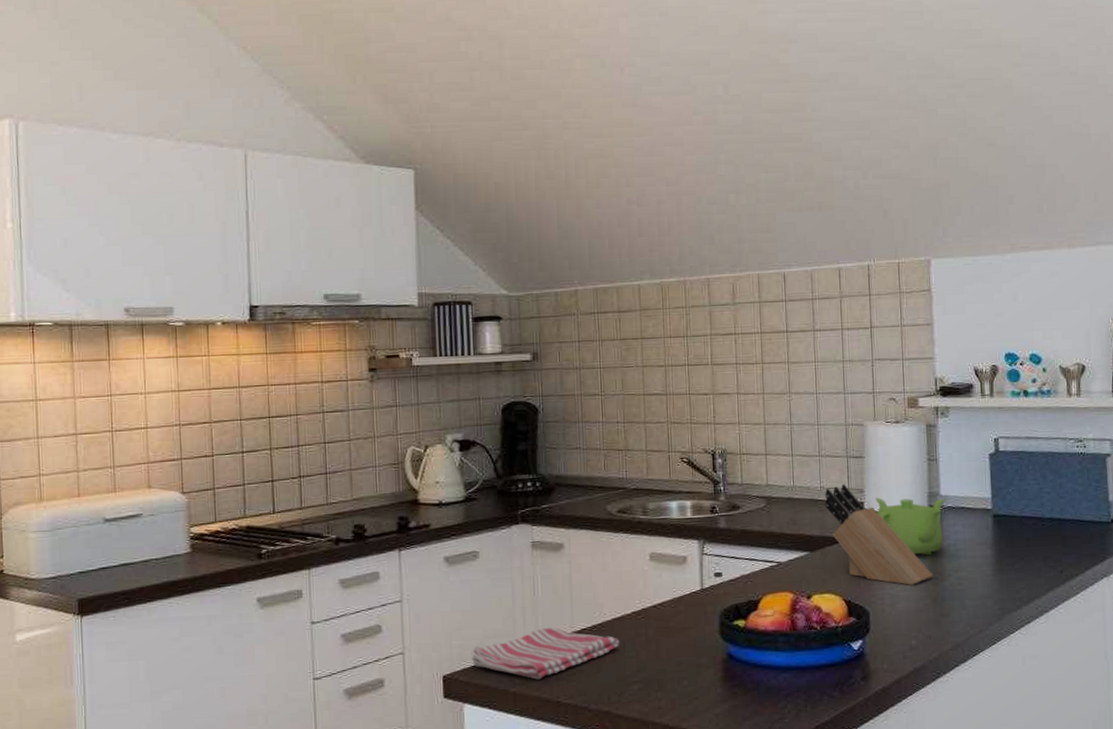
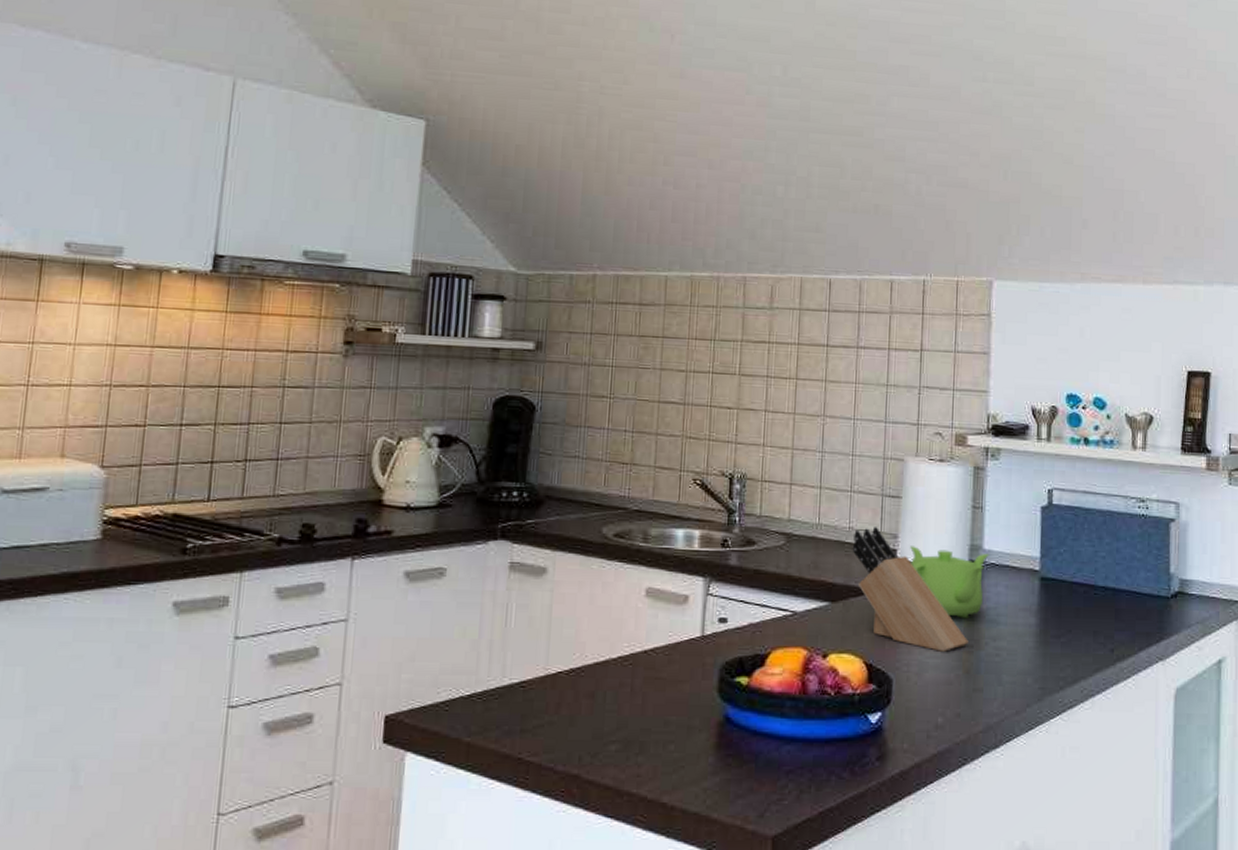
dish towel: present [471,627,620,680] -> none [421,666,601,729]

